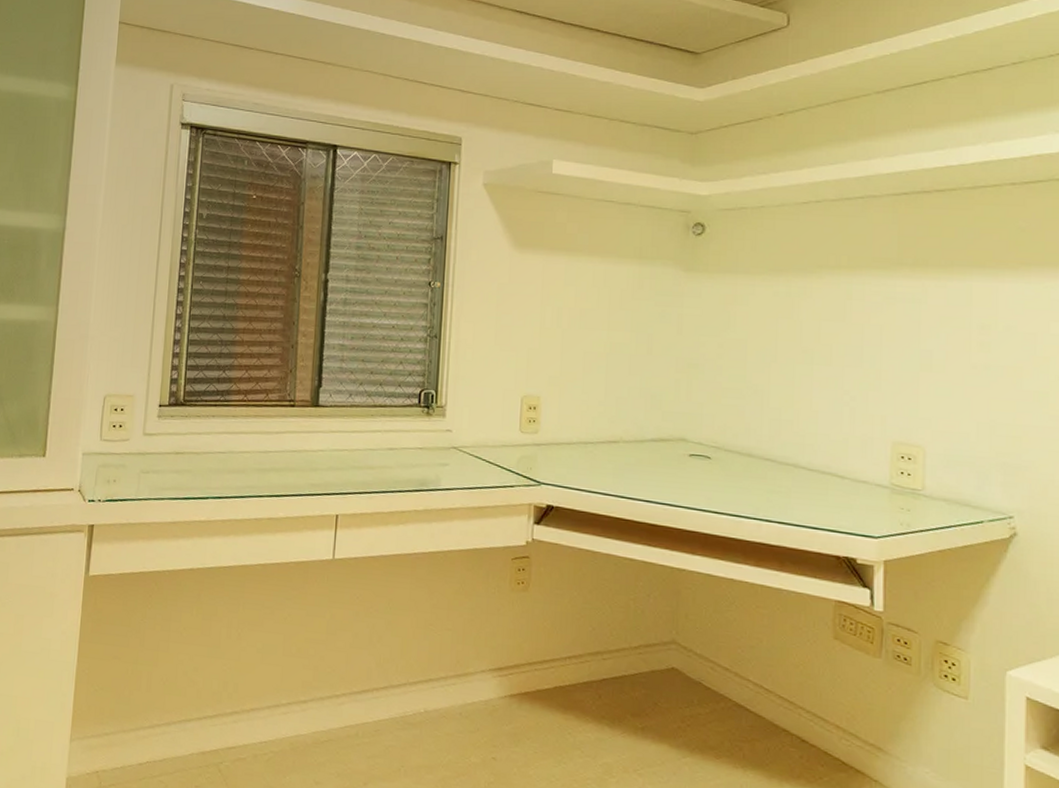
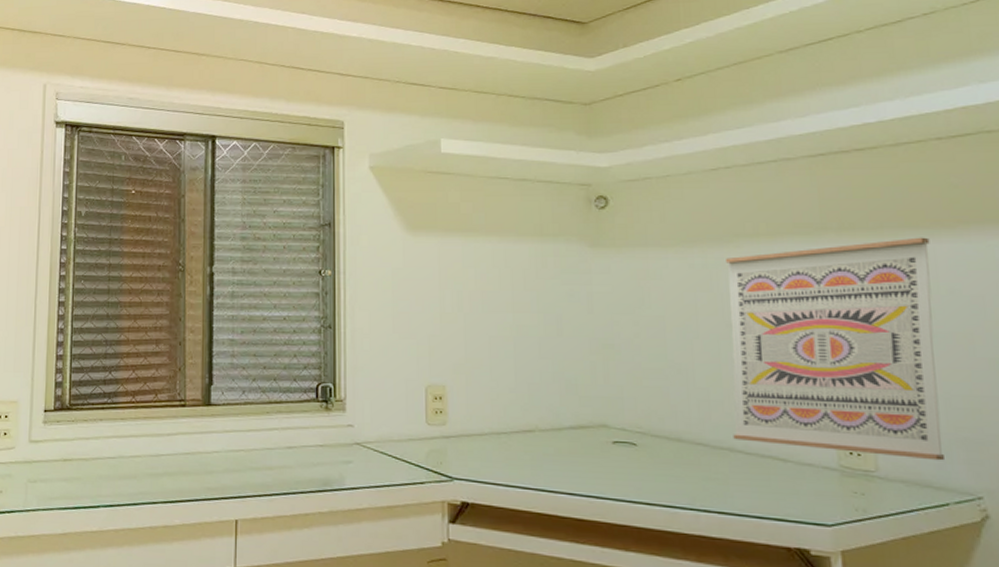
wall art: none [798,276,994,483] -> present [726,237,944,461]

